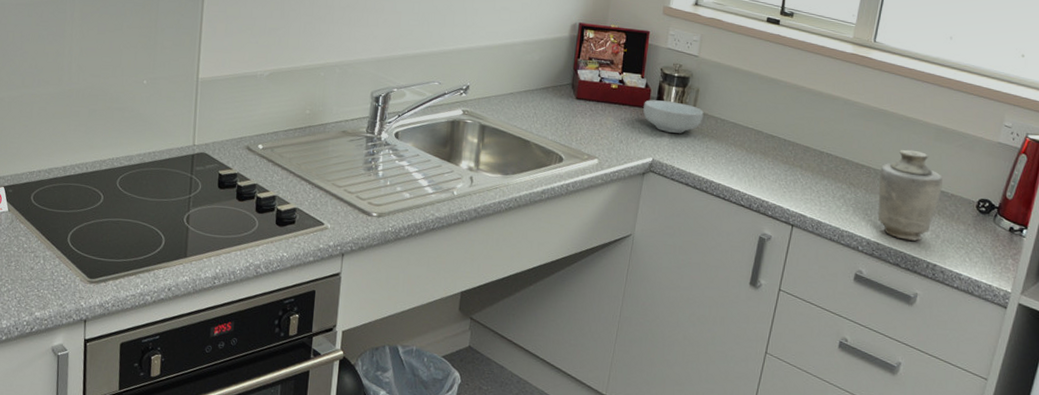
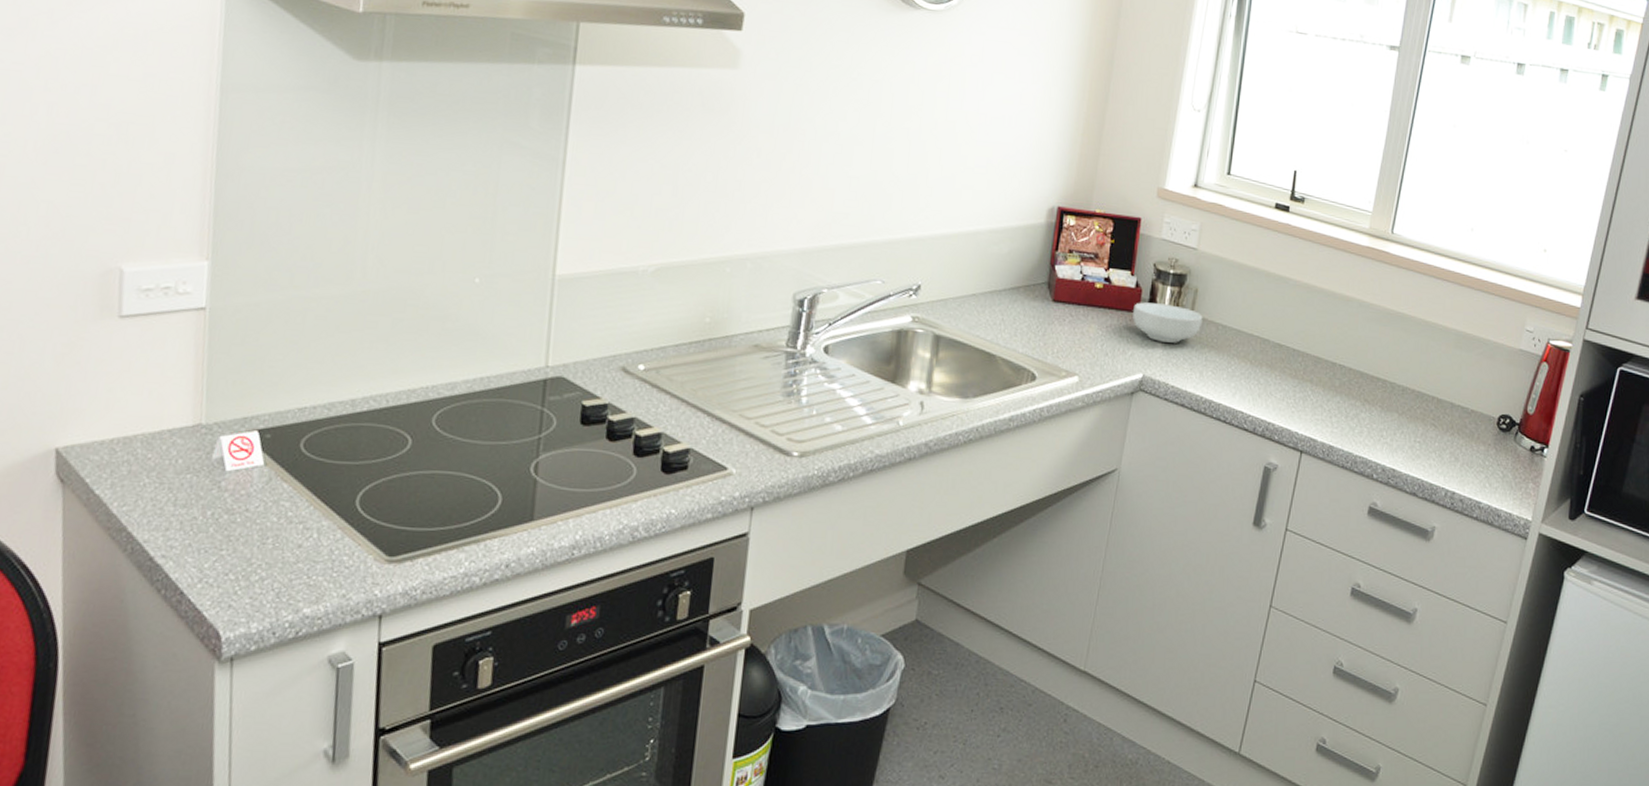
vase: present [878,149,942,241] -> none [1394,359,1462,466]

